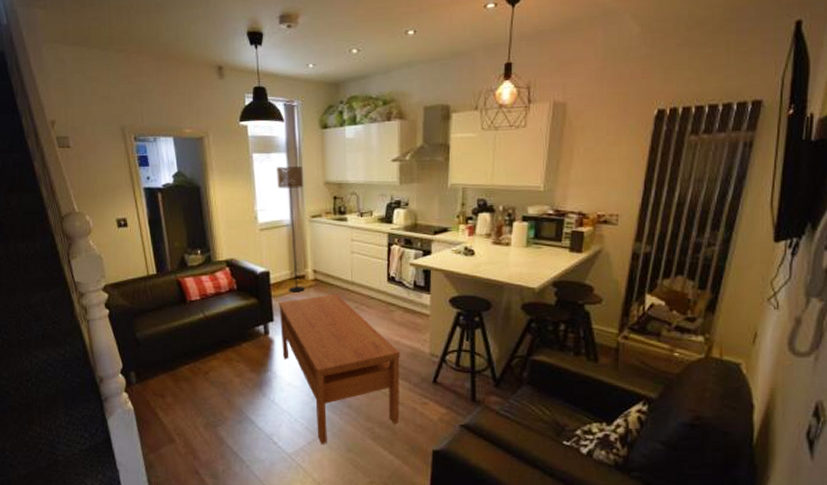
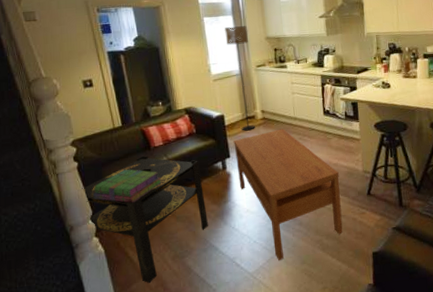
side table: none [113,309,245,449] -> present [82,155,208,283]
stack of books: none [124,323,197,361] -> present [93,169,162,203]

